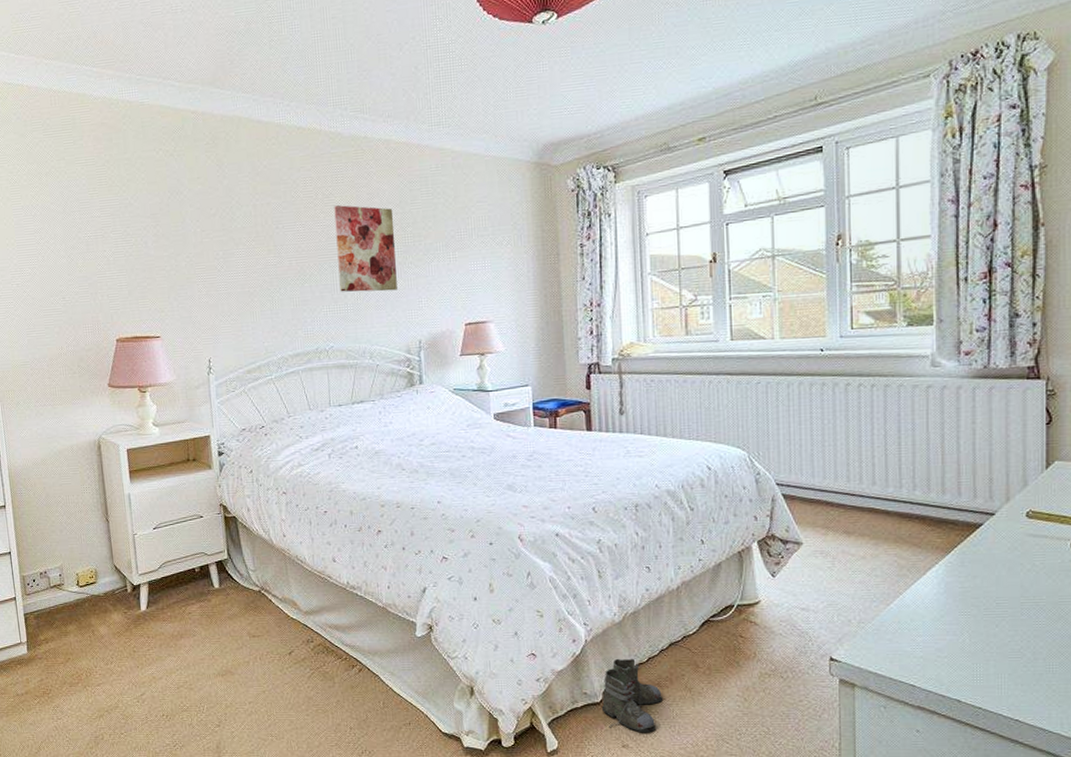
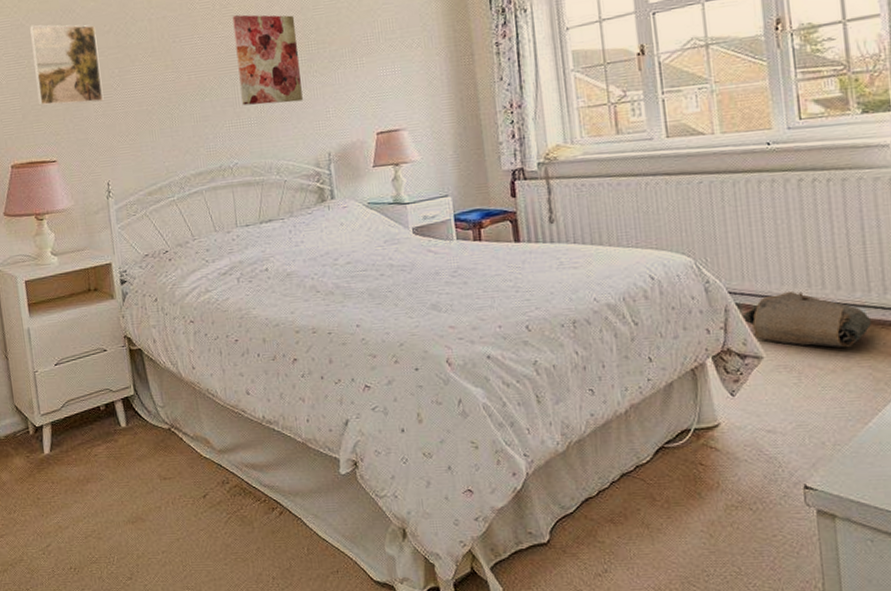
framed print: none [138,204,208,284] -> present [30,24,104,107]
boots: present [601,658,662,733] -> none [549,492,617,577]
bag: none [787,484,901,537] -> present [742,290,872,348]

